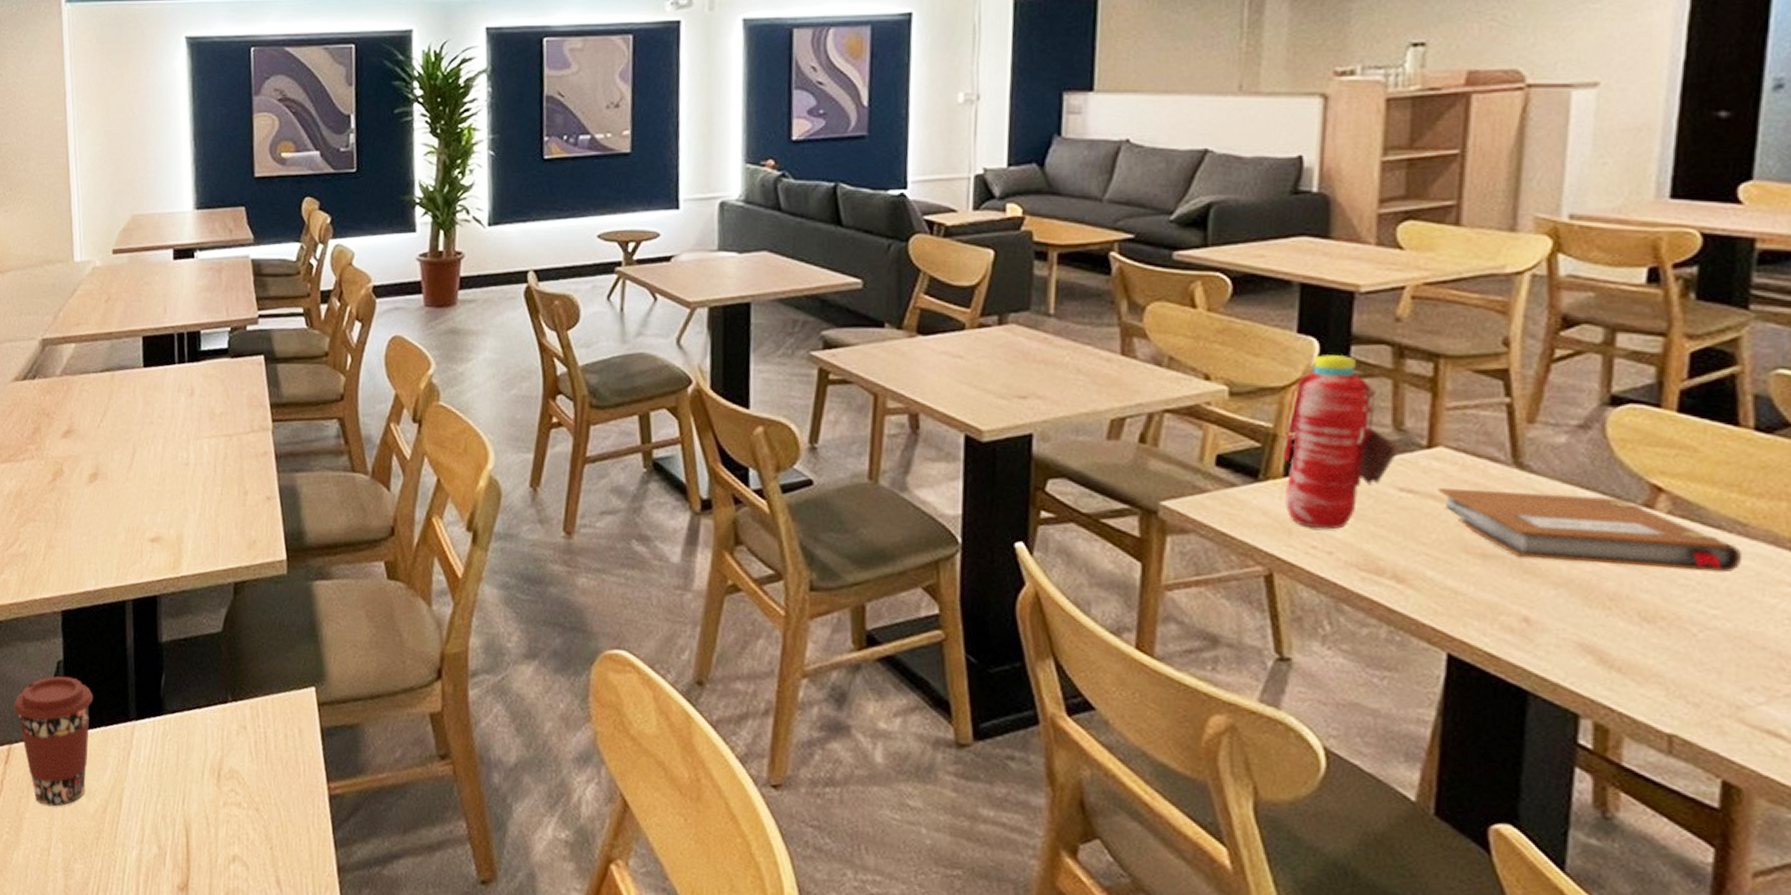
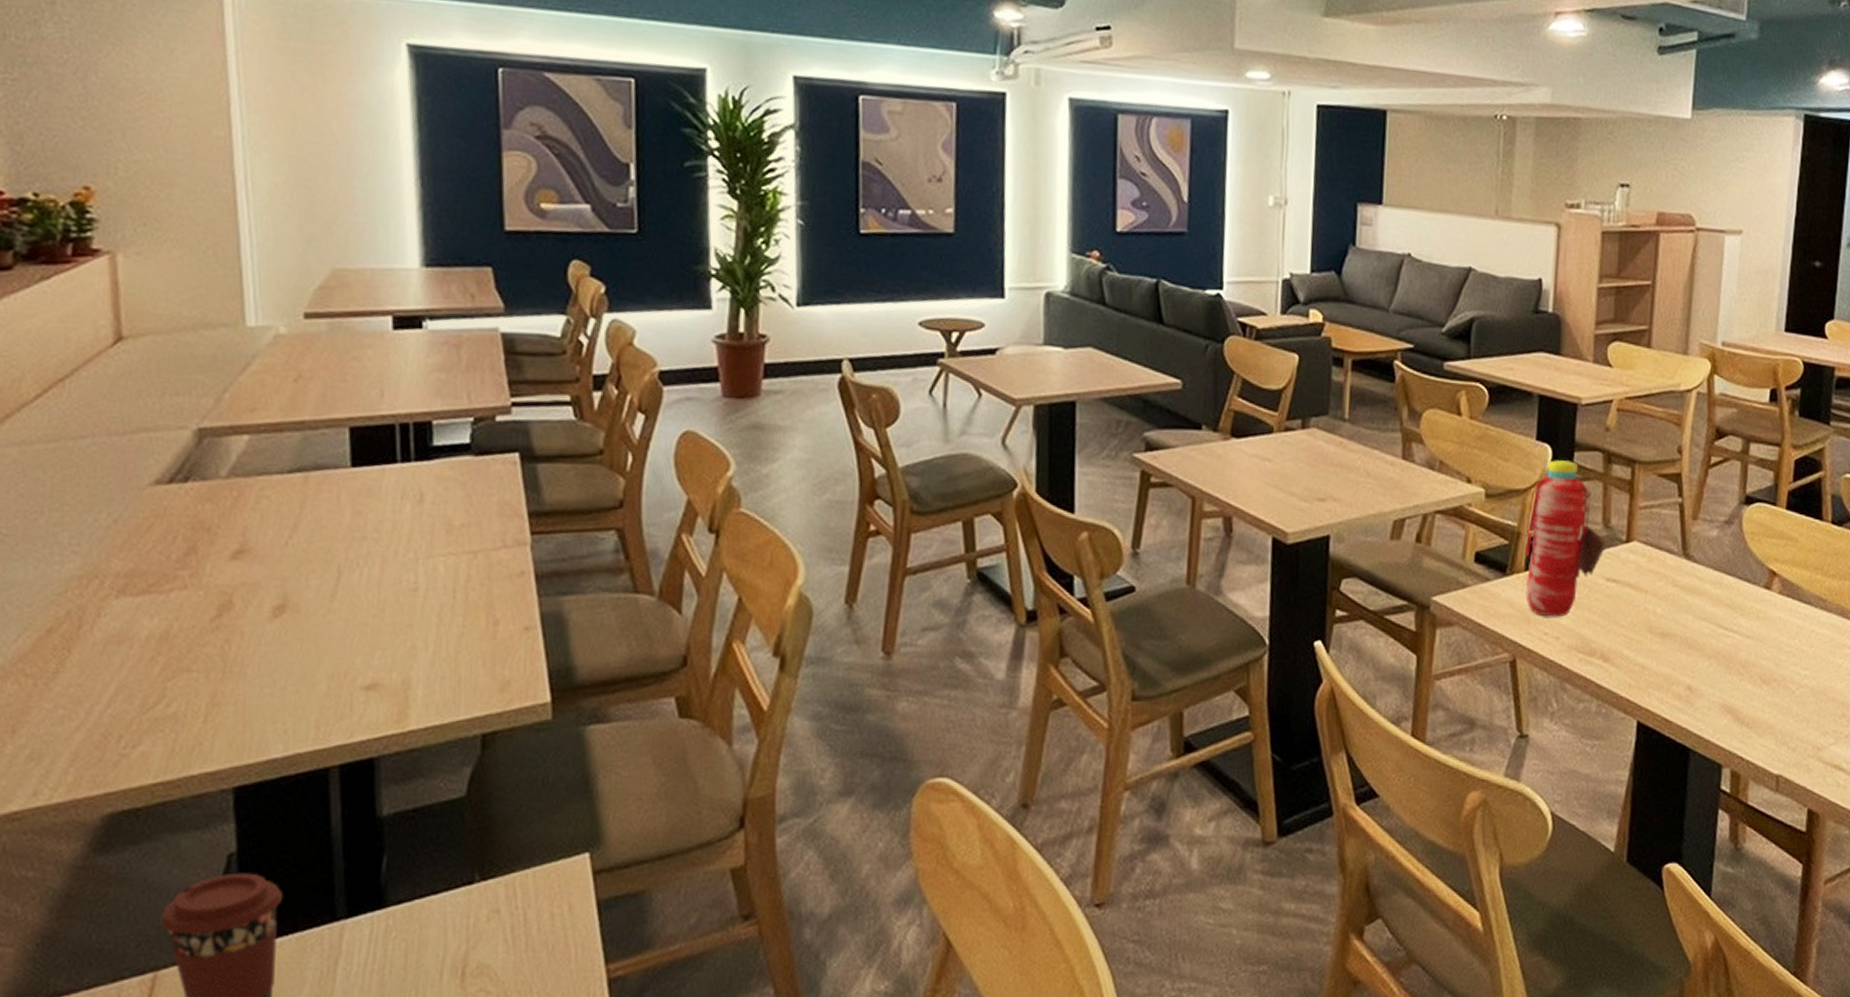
notebook: present [1437,488,1741,573] -> none [1632,577,1822,640]

